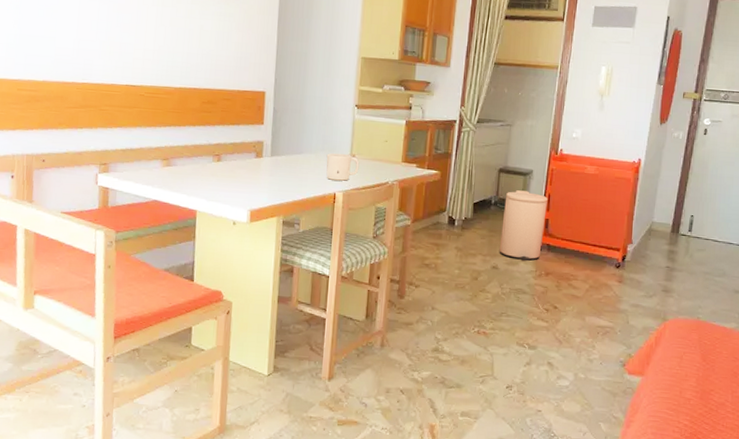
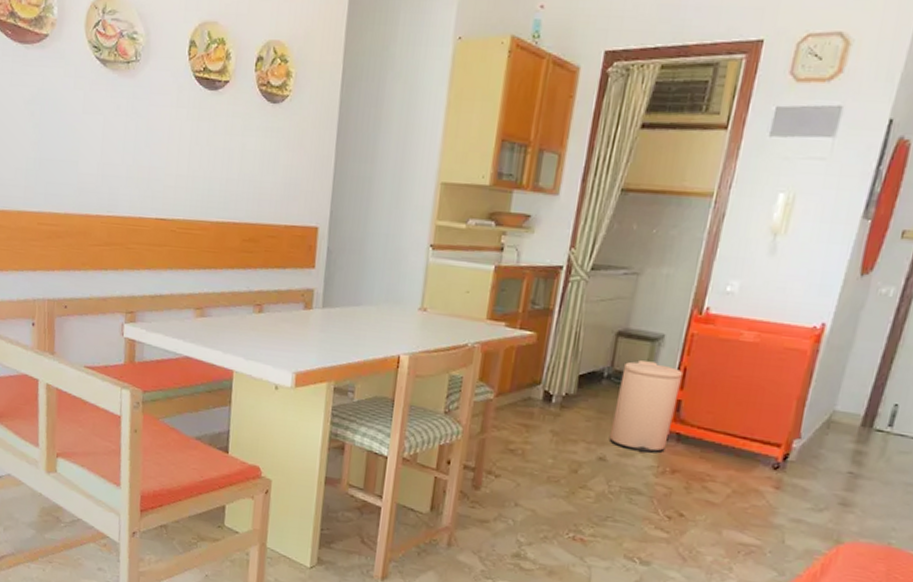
mug: present [326,152,360,181] -> none [389,305,432,341]

